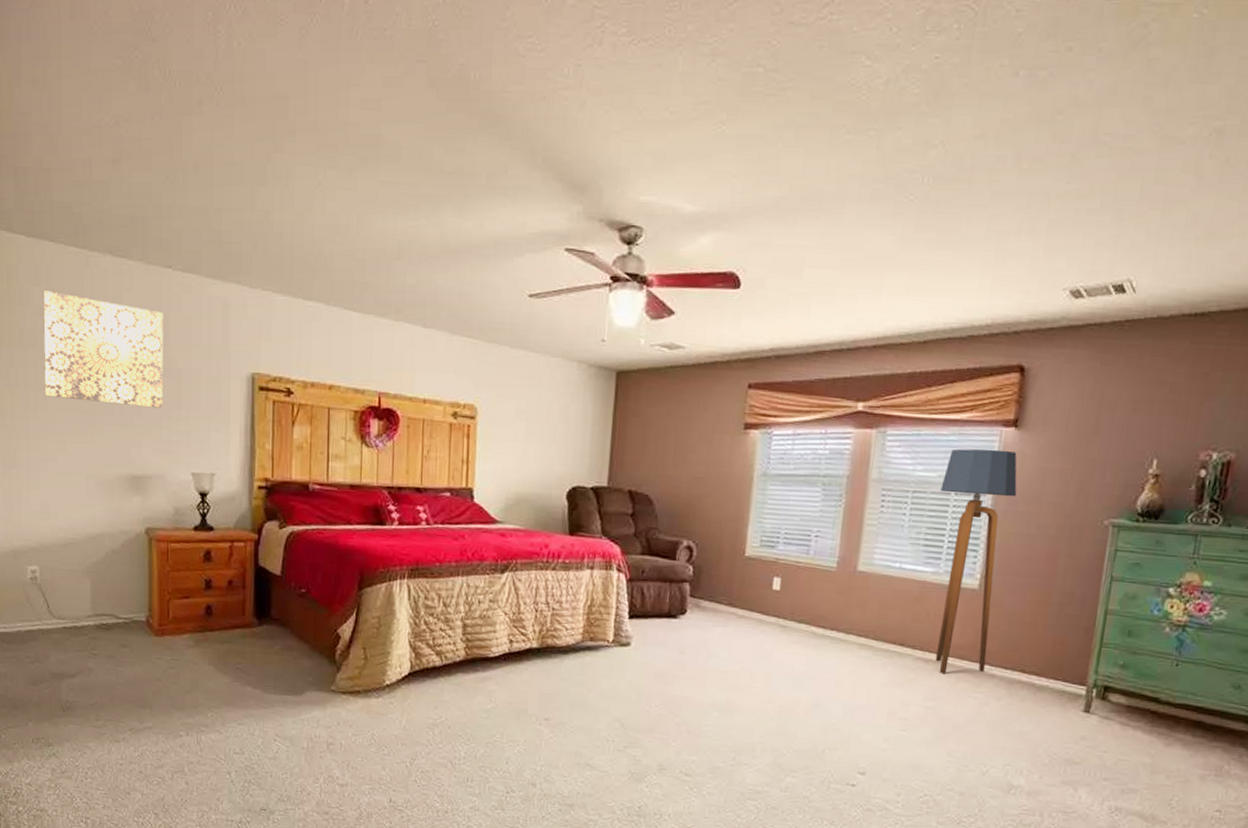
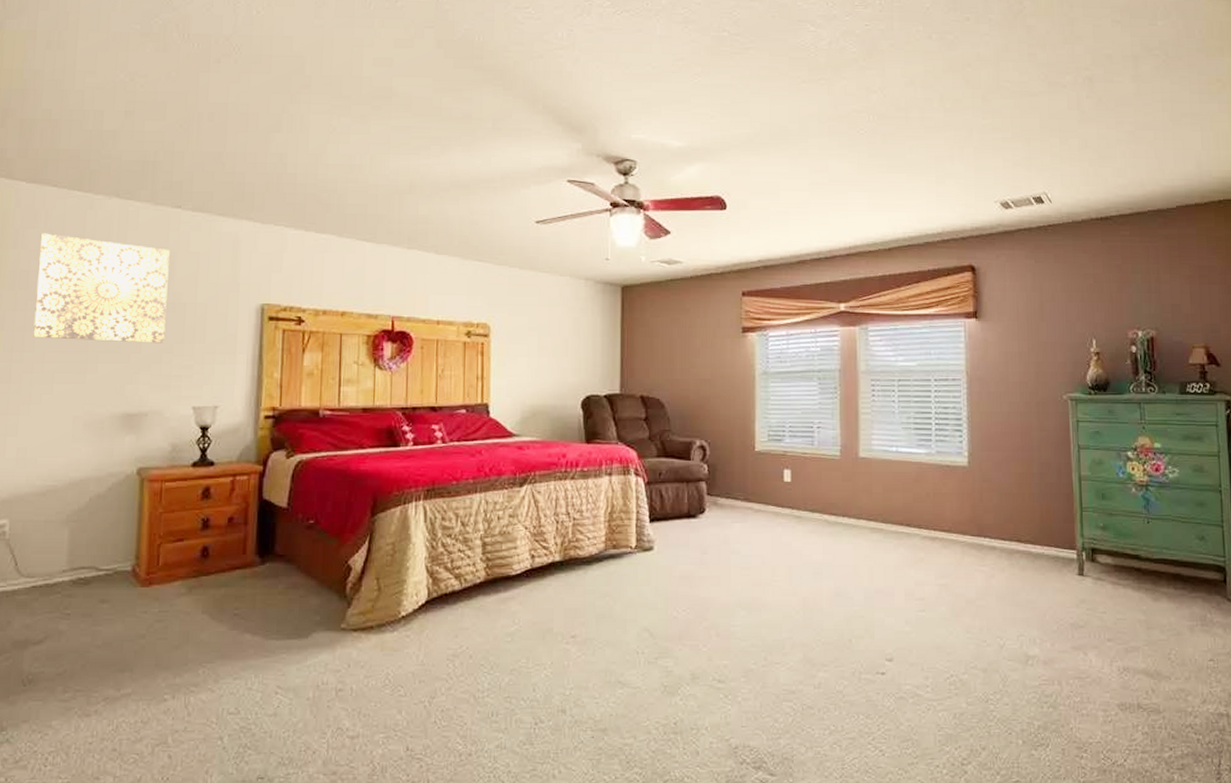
floor lamp: present [935,448,1017,674] -> none [921,338,987,551]

